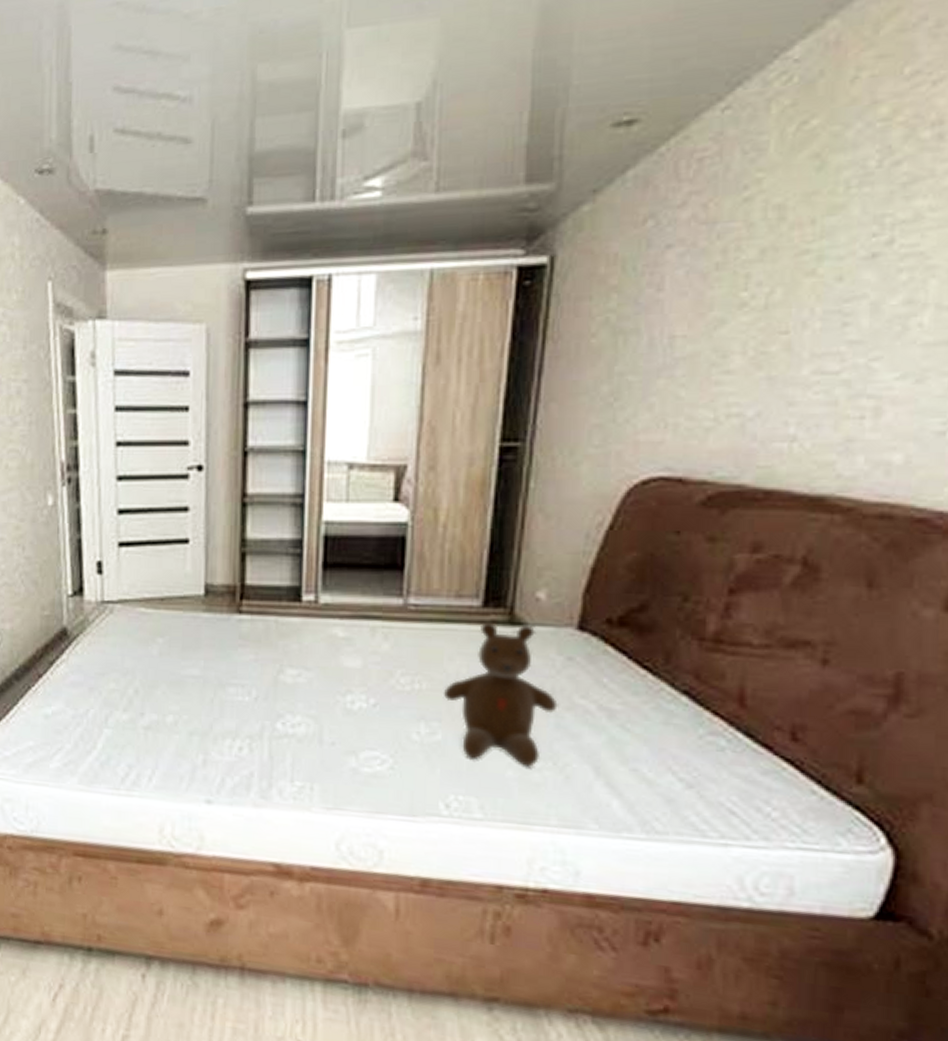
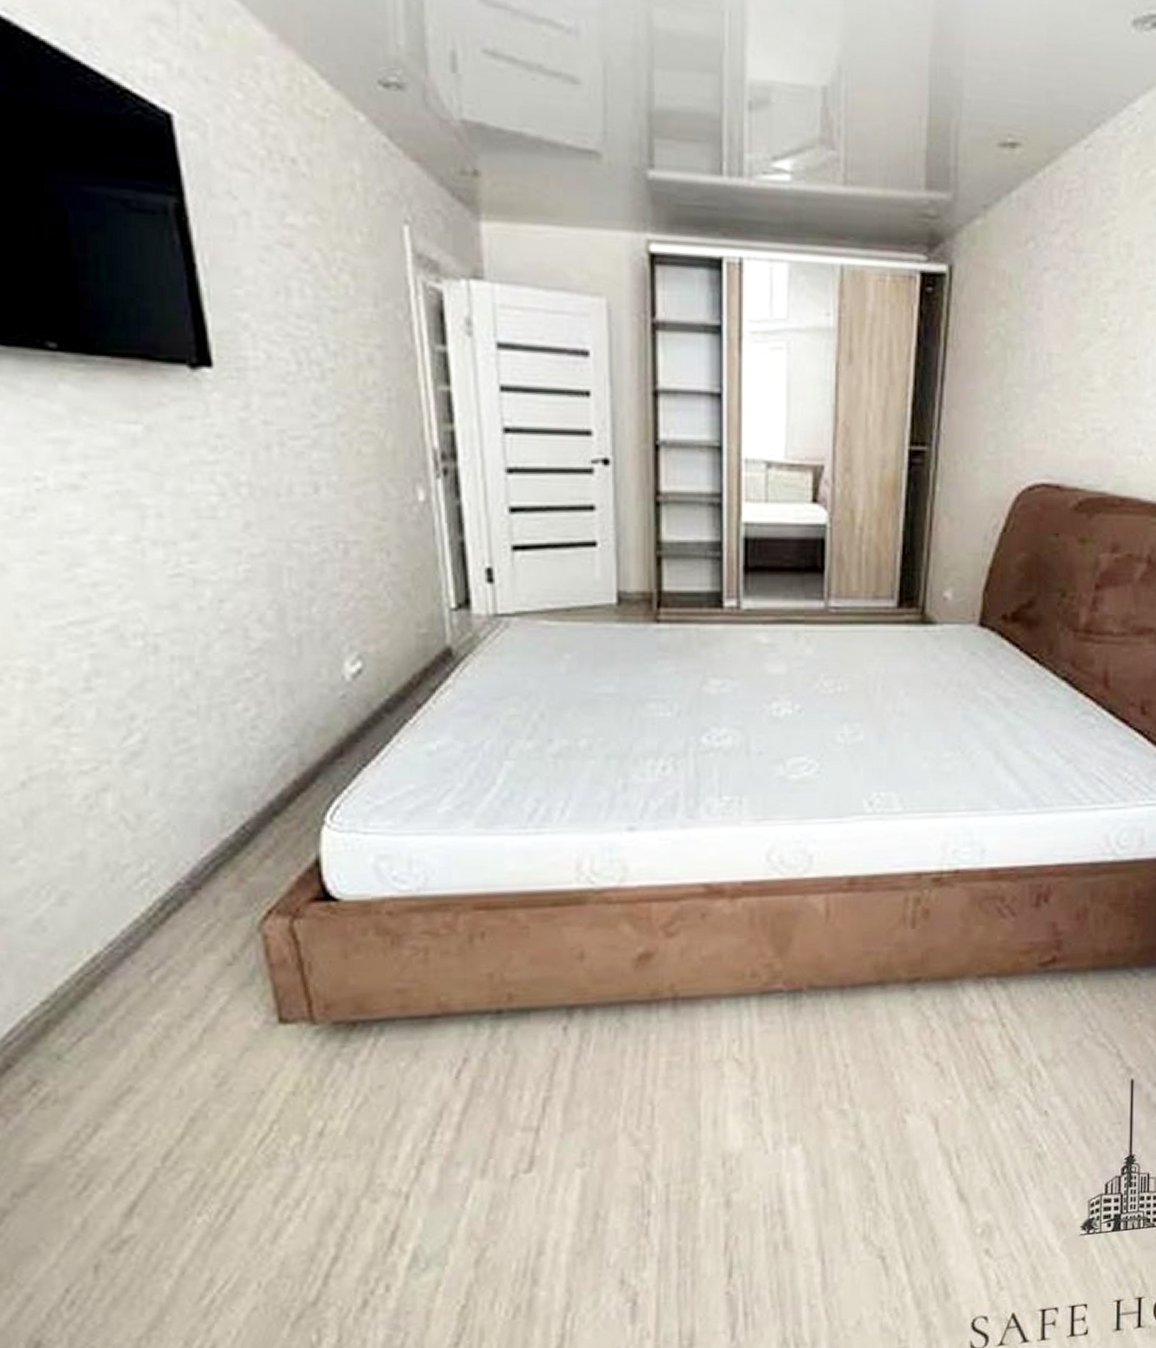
stuffed bear: present [443,622,558,767] -> none [864,622,964,758]

